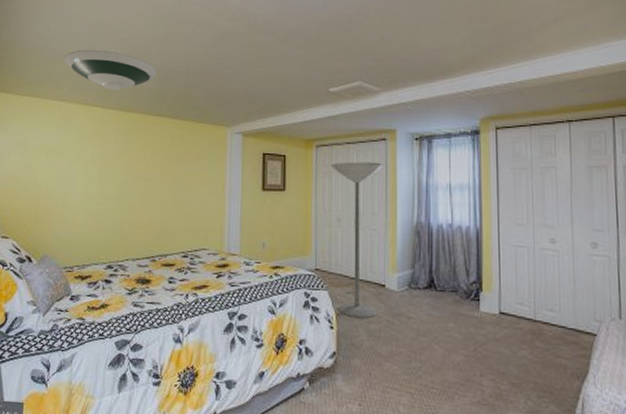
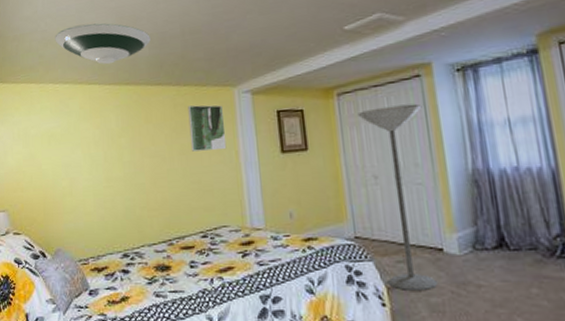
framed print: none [182,139,216,182] -> present [188,105,227,152]

